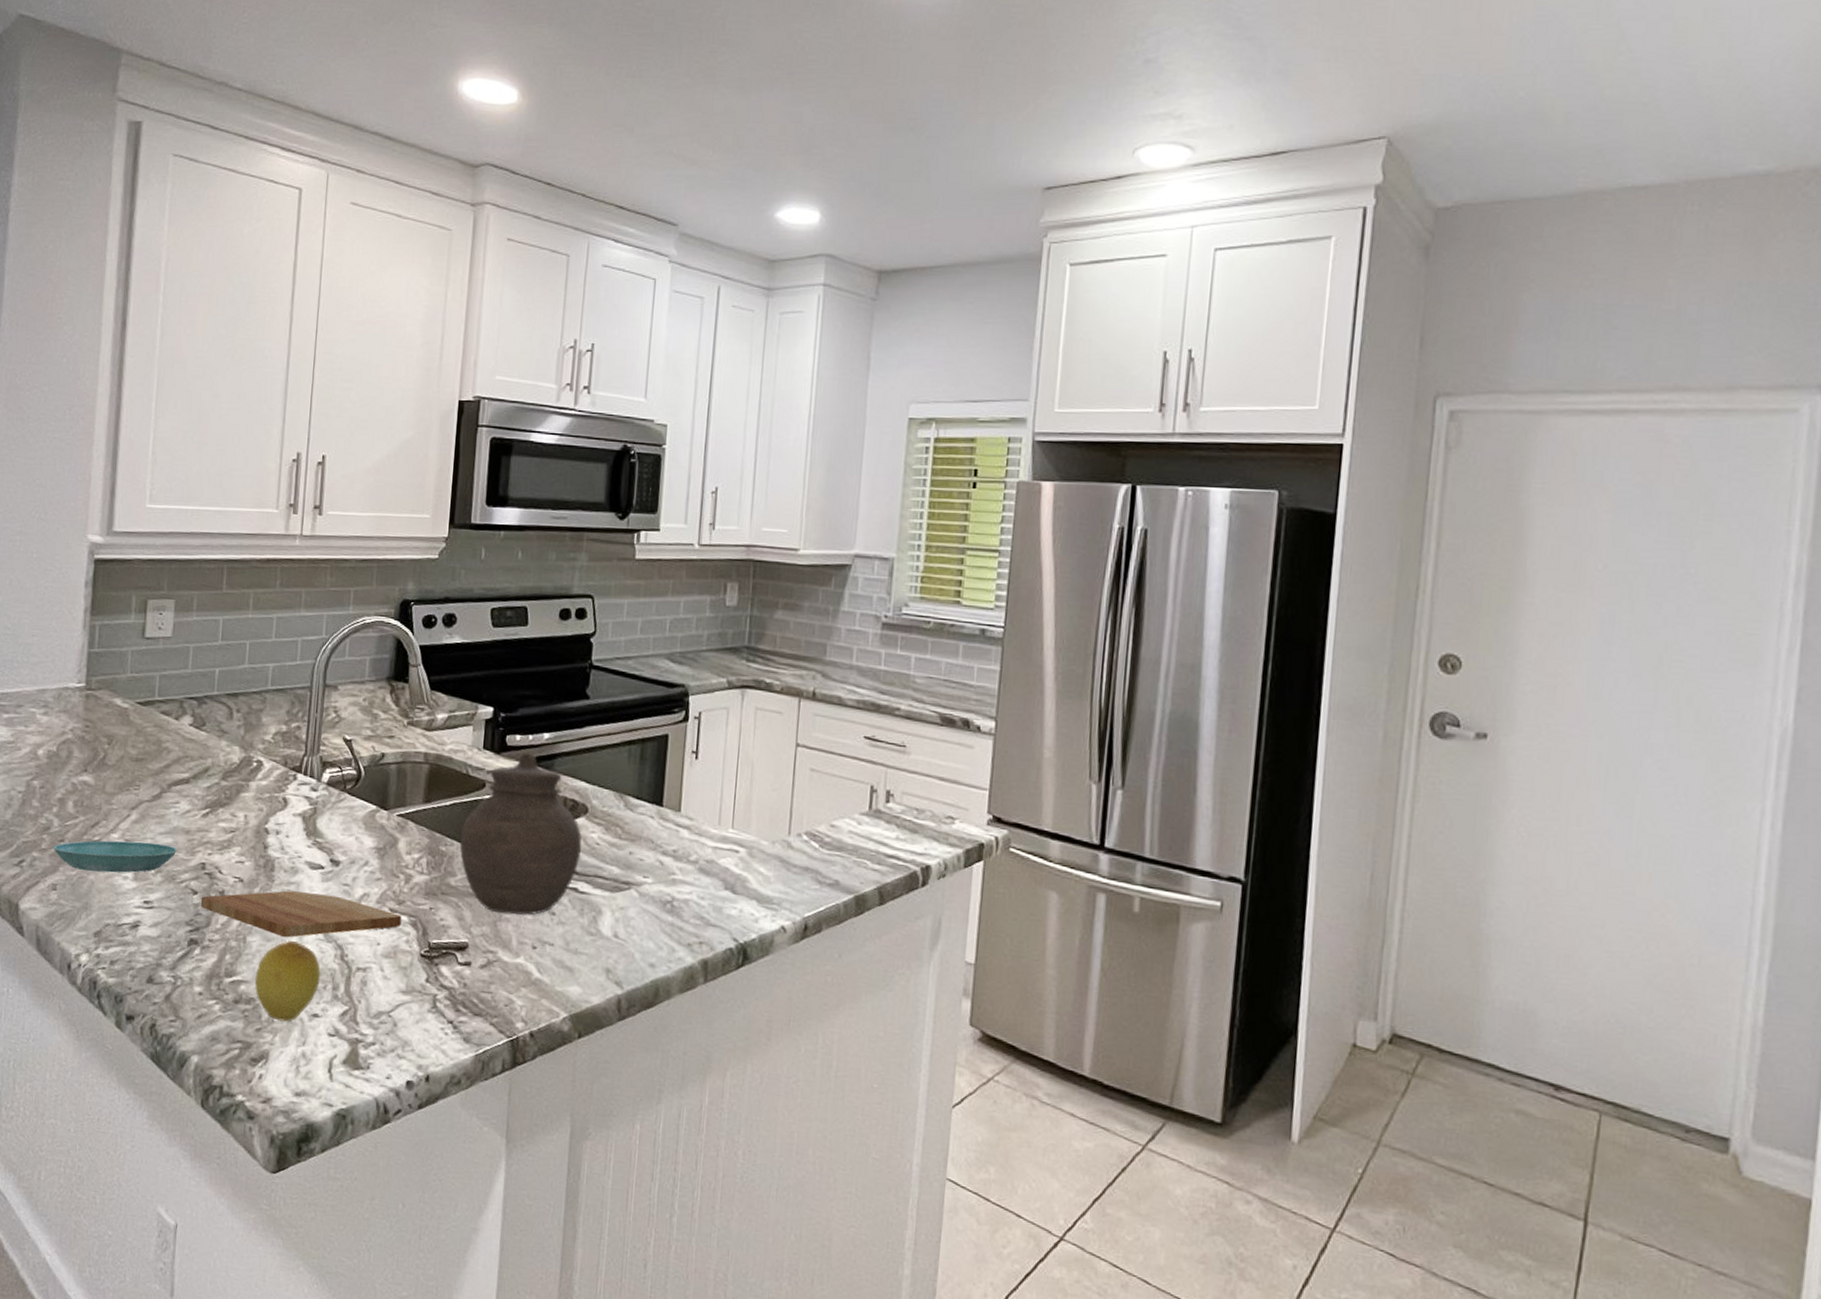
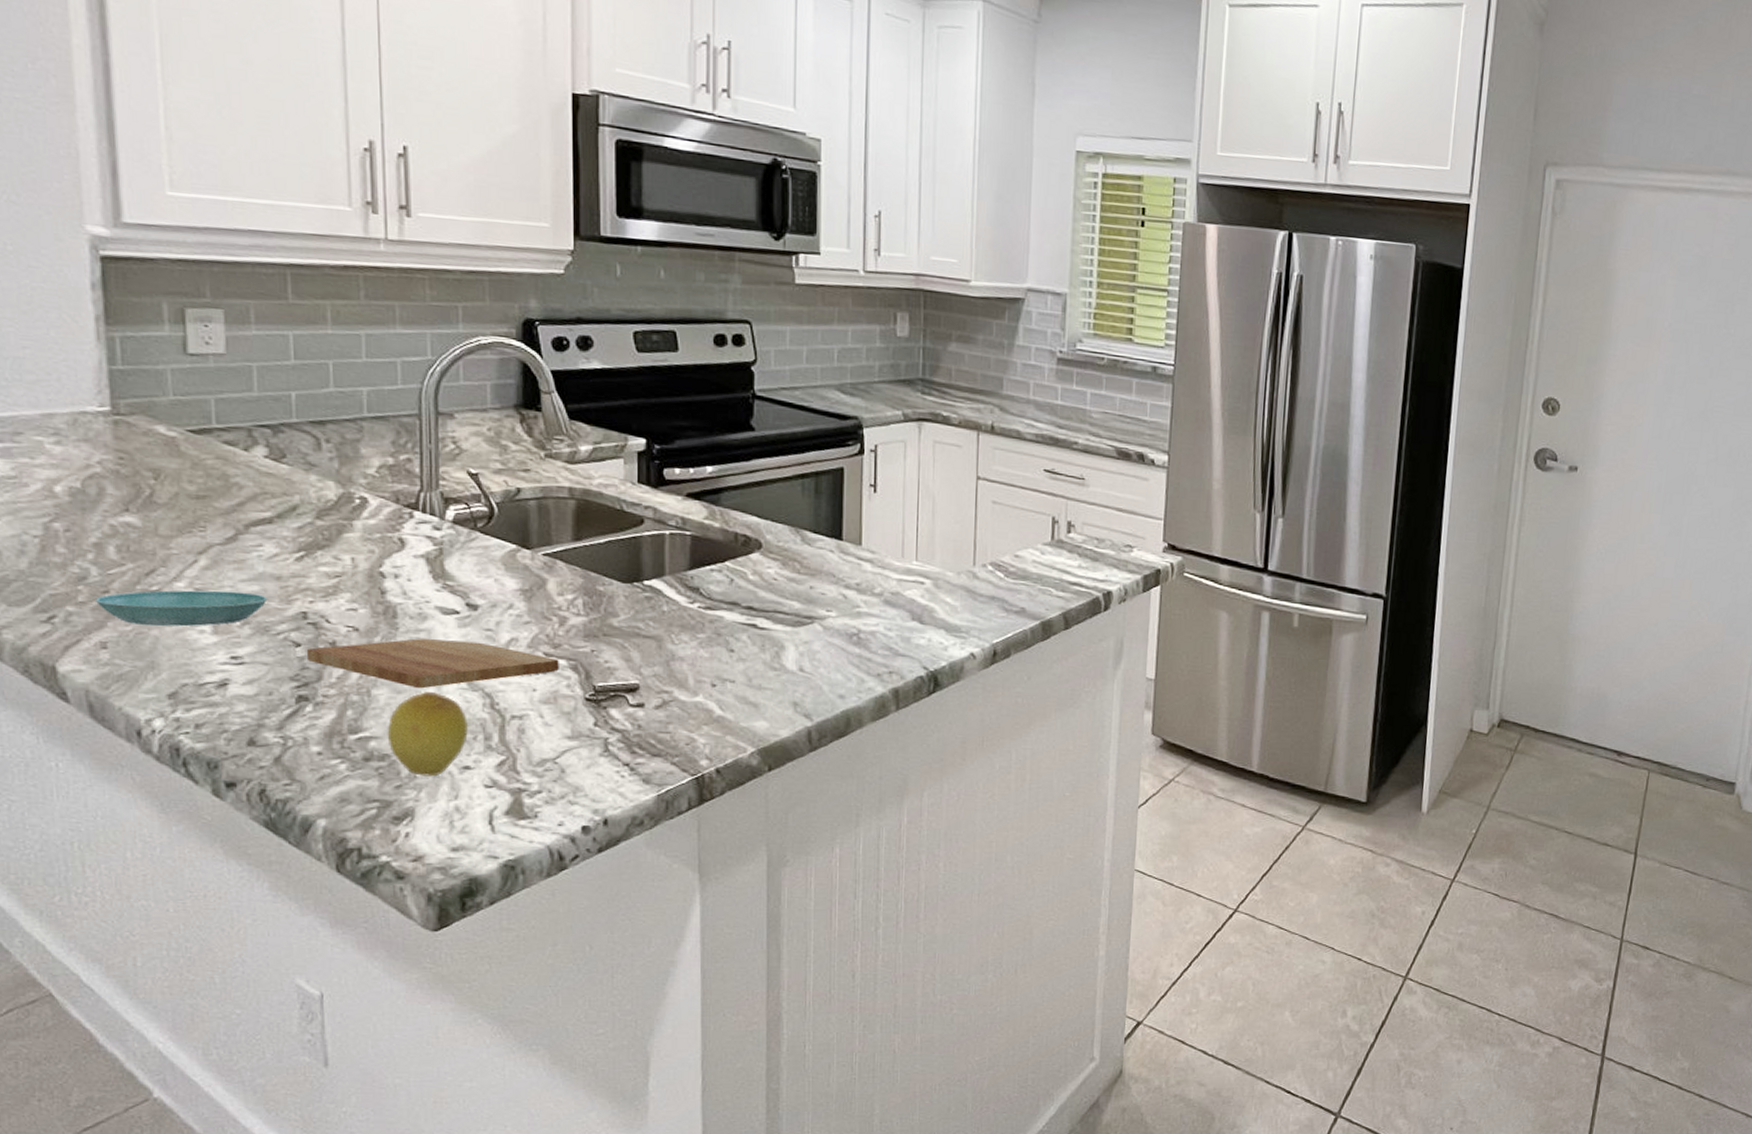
jar: present [459,752,582,916] -> none [619,487,758,655]

